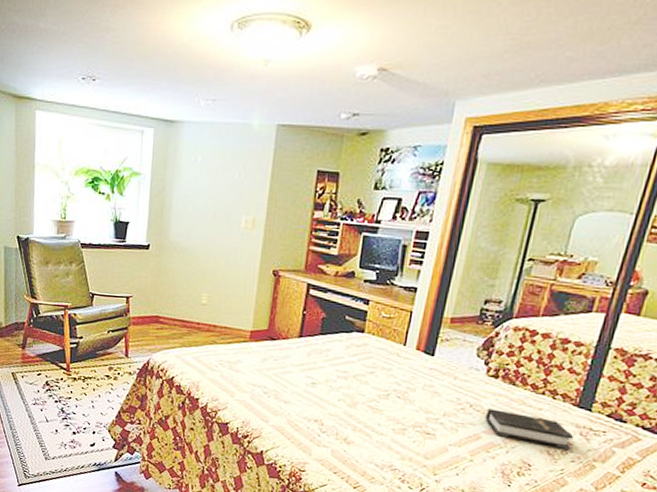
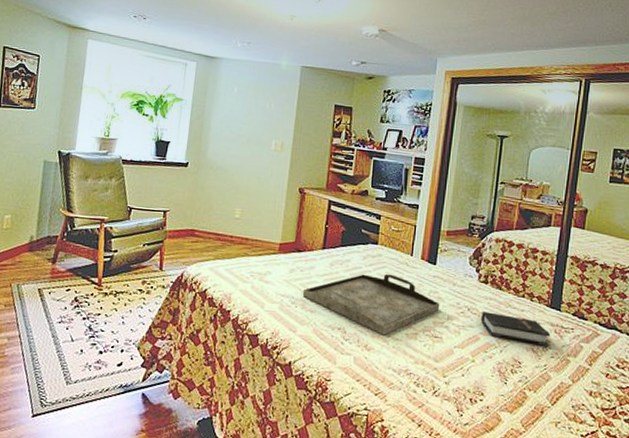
serving tray: none [277,364,436,430] -> present [303,273,440,336]

